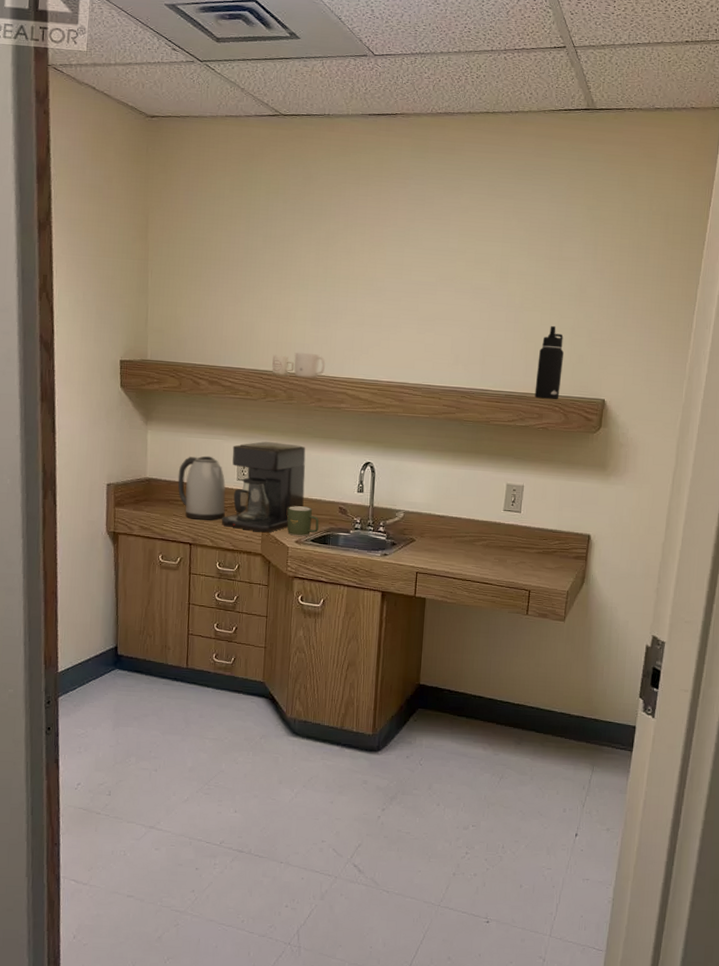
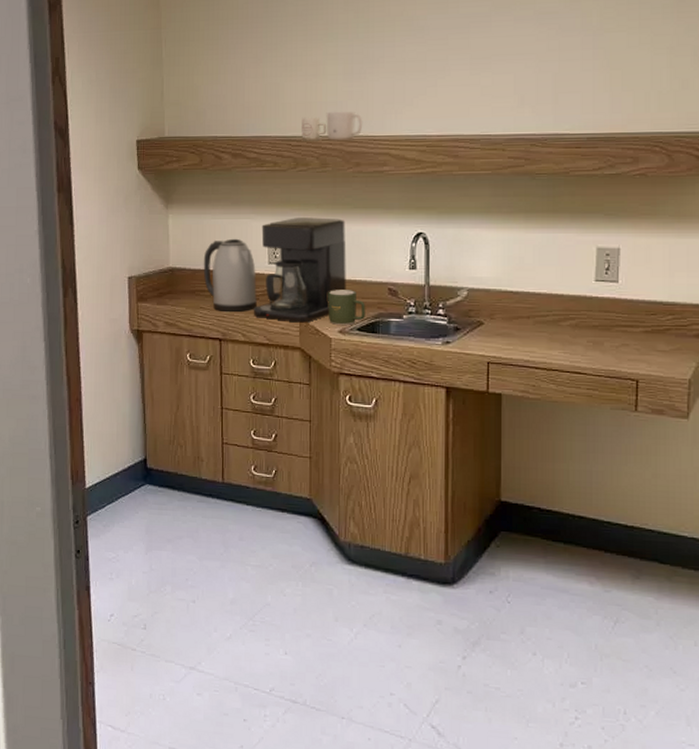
water bottle: present [534,325,564,400] -> none [626,46,661,139]

